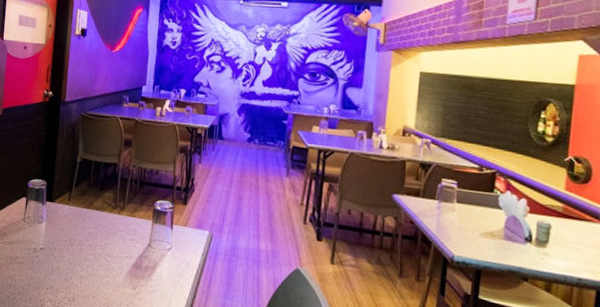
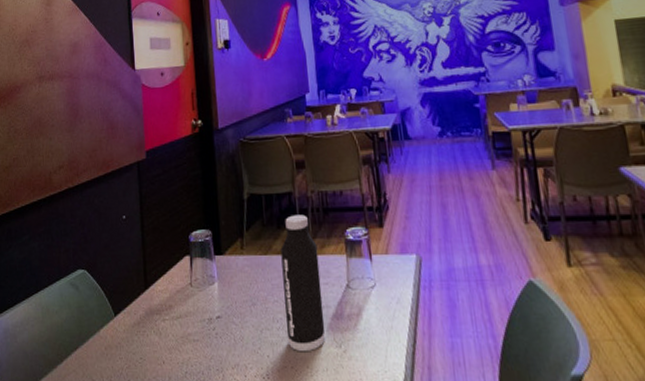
water bottle: none [93,182,130,288] -> present [280,214,326,352]

